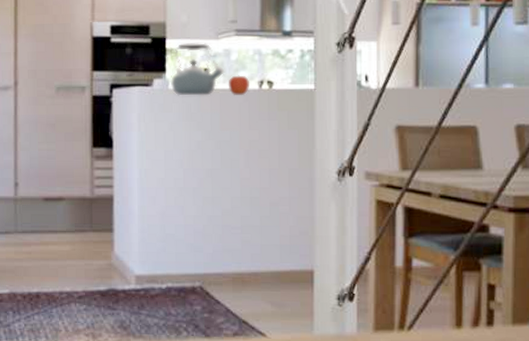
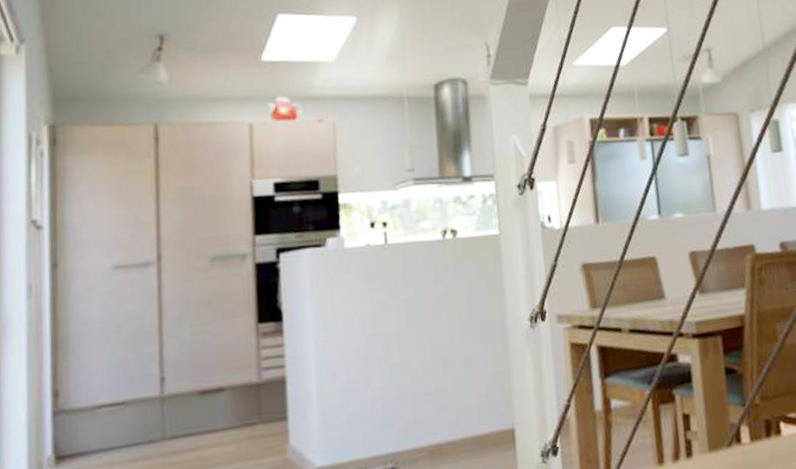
kettle: present [170,43,225,96] -> none [345,194,405,255]
fruit: present [228,75,250,95] -> none [409,226,433,248]

